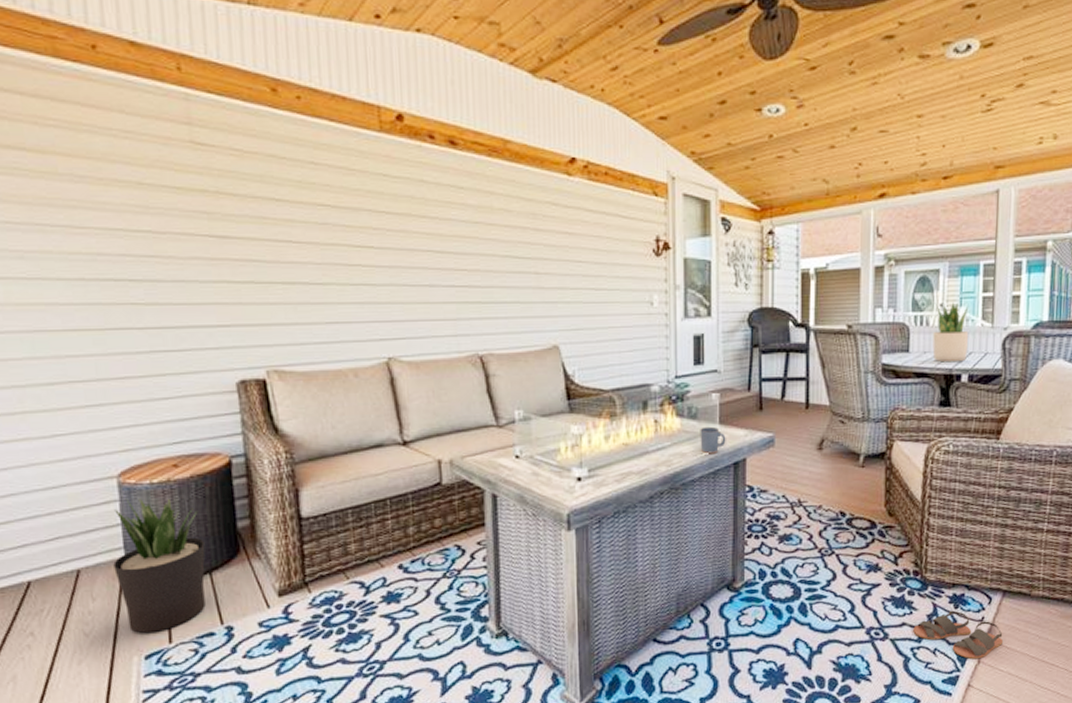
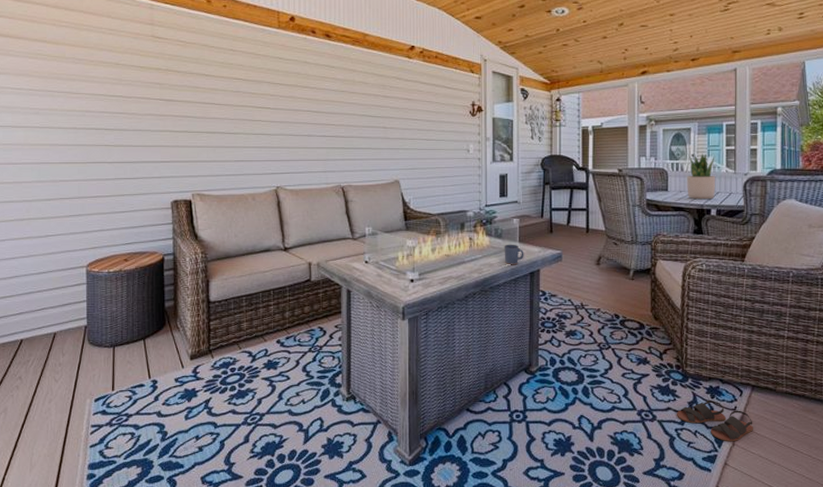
planter: present [113,498,206,633] -> none [79,282,142,381]

